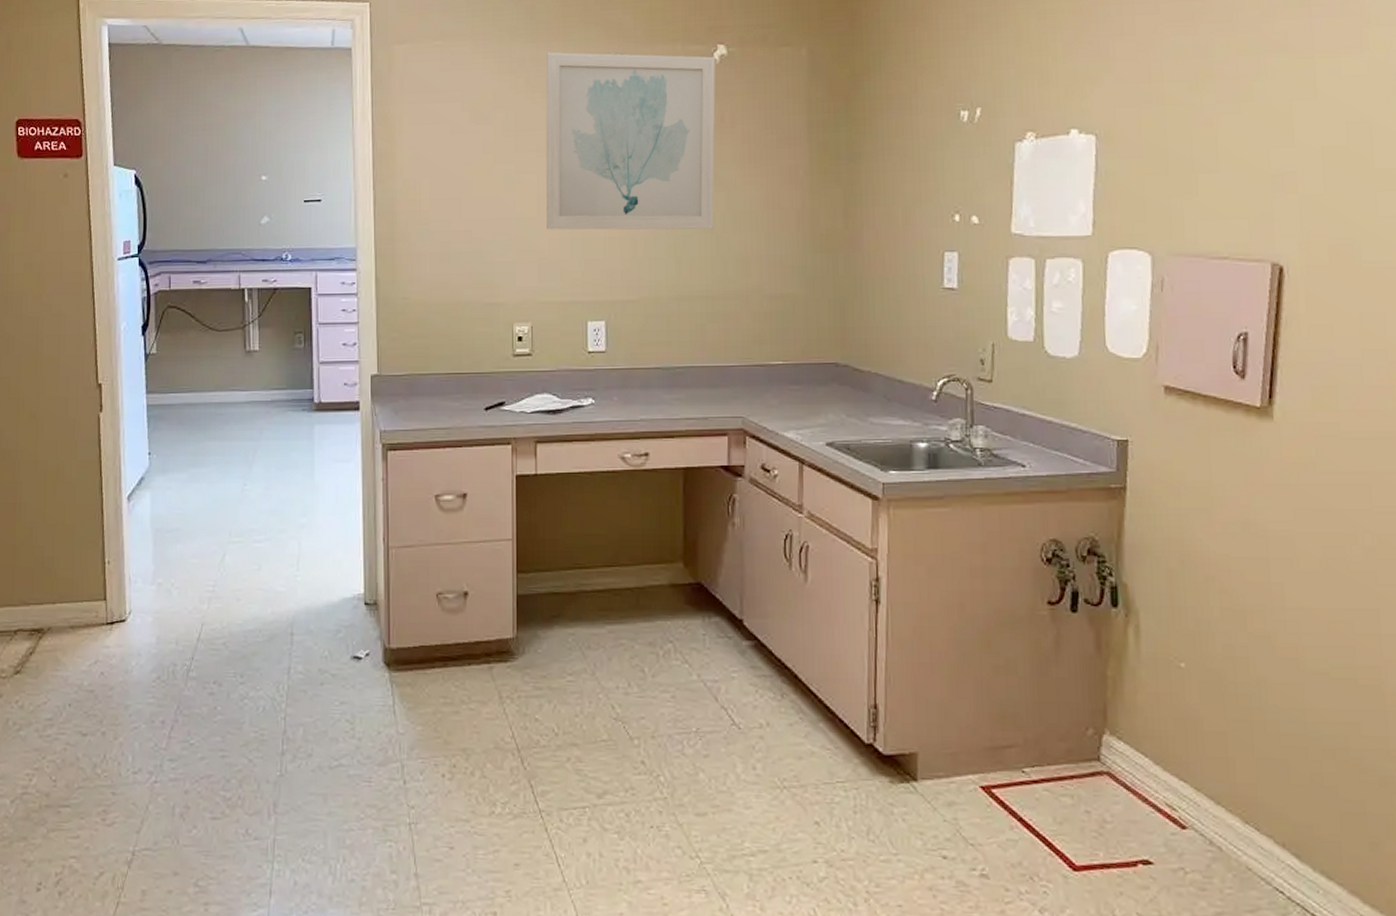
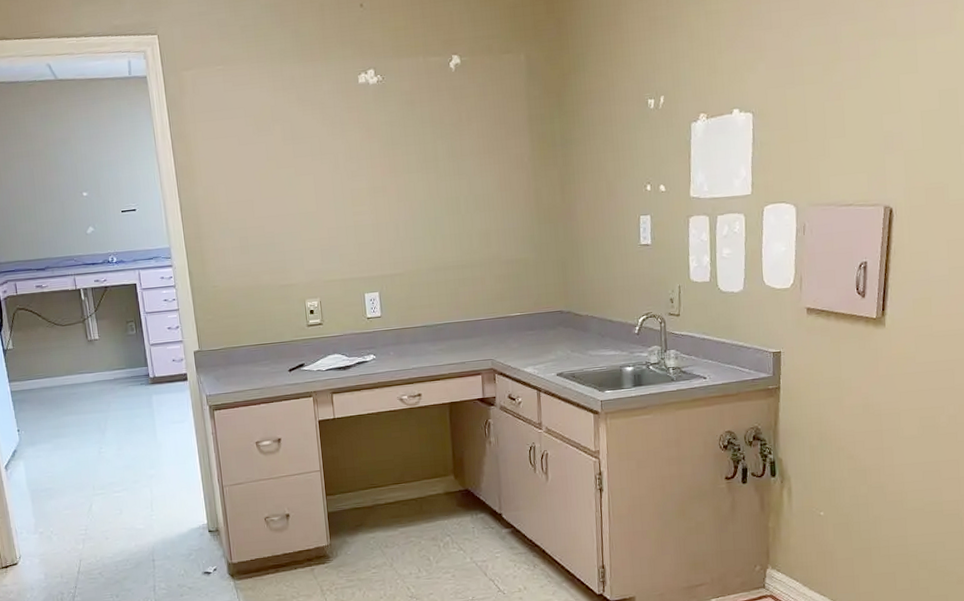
wall art: present [545,52,716,230] -> none [312,65,460,221]

